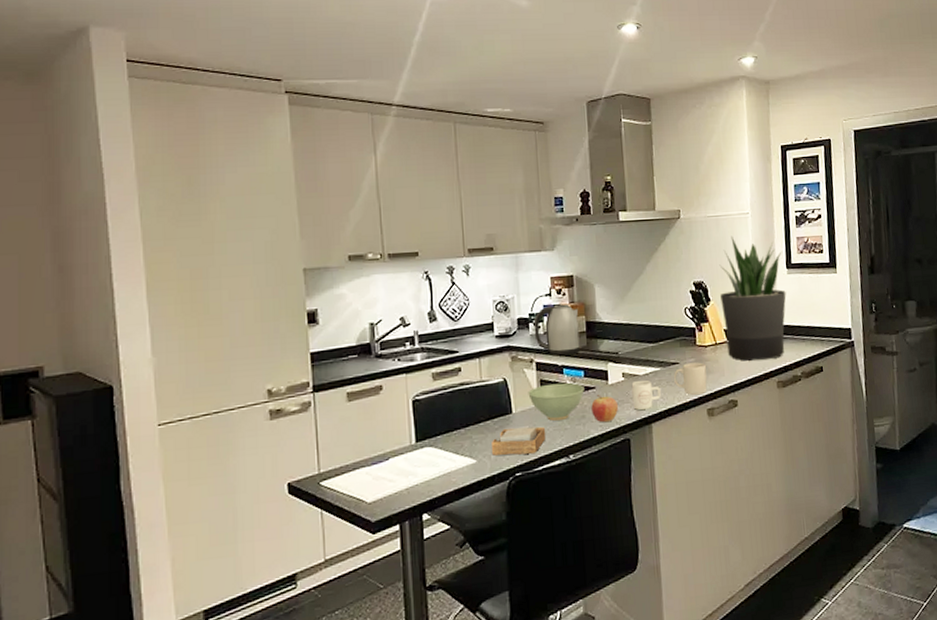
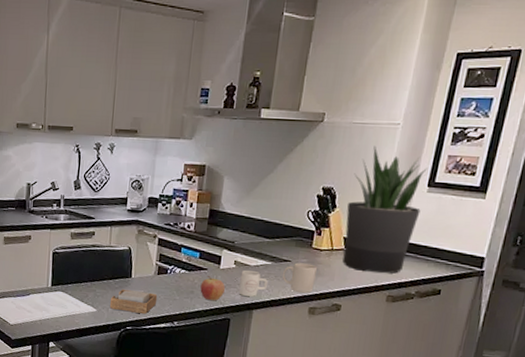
bowl: present [528,382,585,421] -> none [147,258,198,292]
kettle: present [533,304,580,356] -> none [161,190,205,237]

